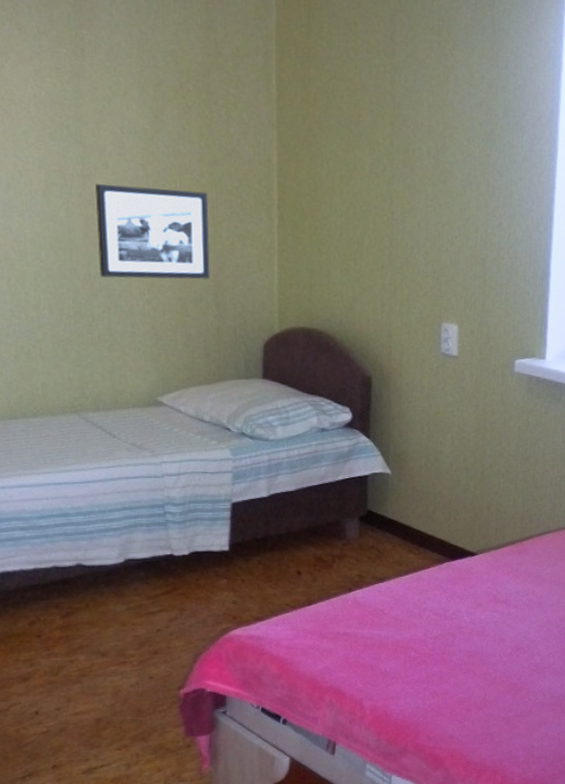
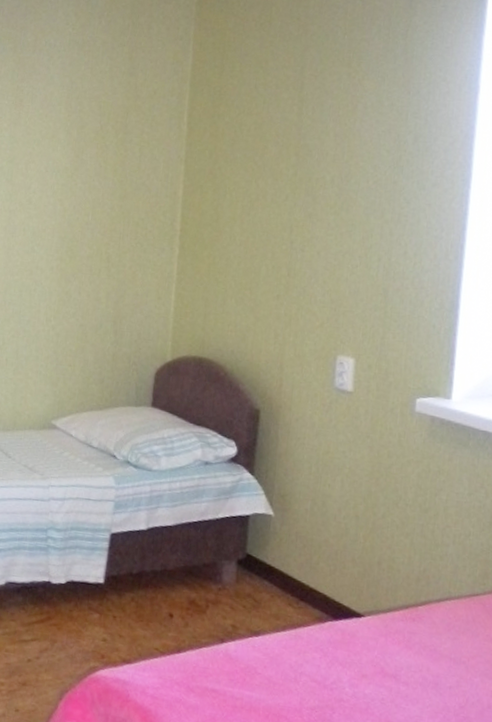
picture frame: present [95,184,210,280] -> none [14,218,116,307]

